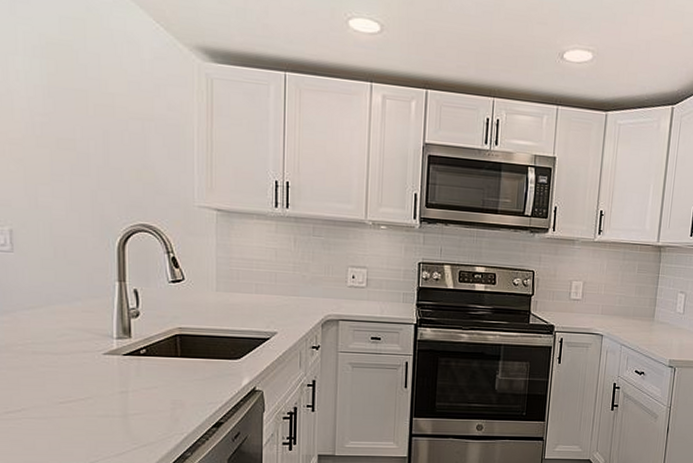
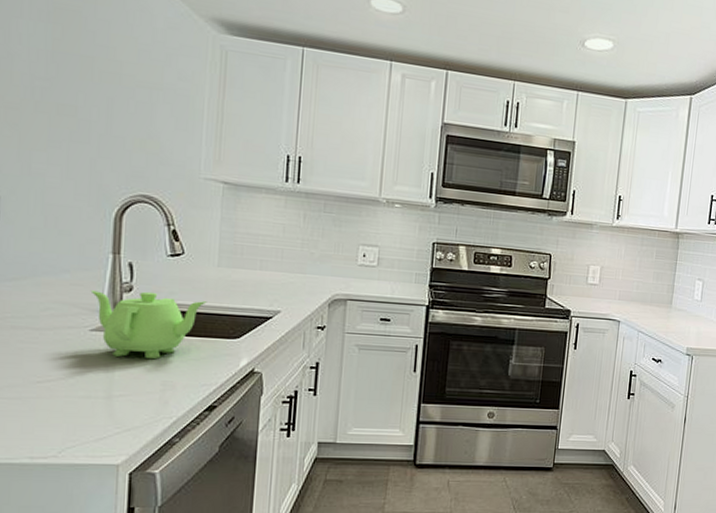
teapot: none [101,316,208,380] -> present [90,290,207,359]

